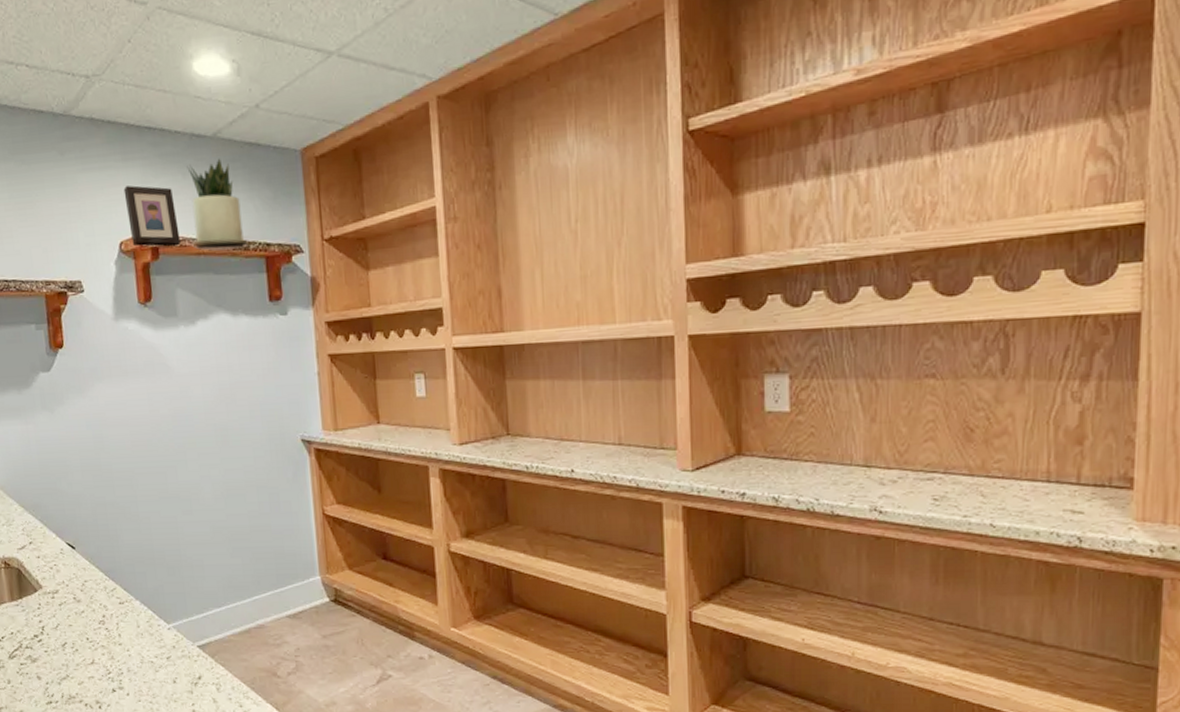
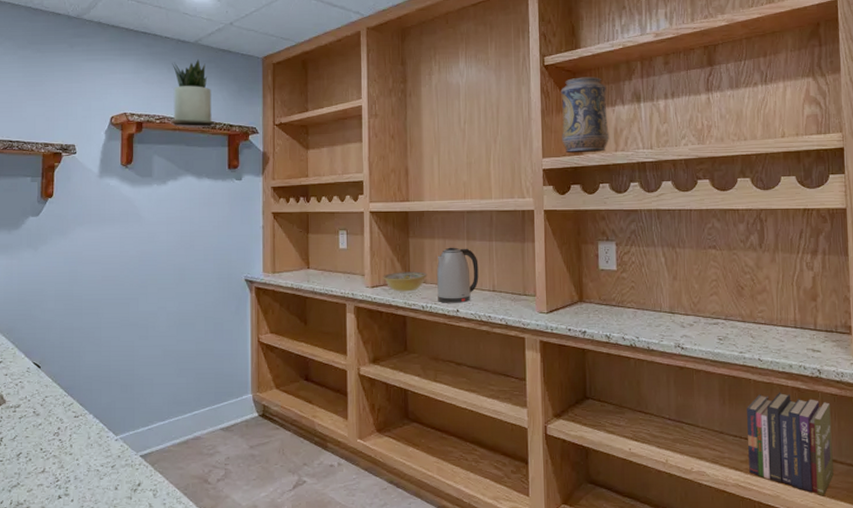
picture frame: present [123,185,181,247] -> none [119,74,161,123]
ceramic bowl: none [472,422,532,449] -> present [382,271,428,292]
kettle: none [543,389,600,462] -> present [436,247,479,303]
decorative vase: none [712,142,783,256] -> present [561,77,609,154]
books: none [968,567,1093,699] -> present [747,392,834,496]

